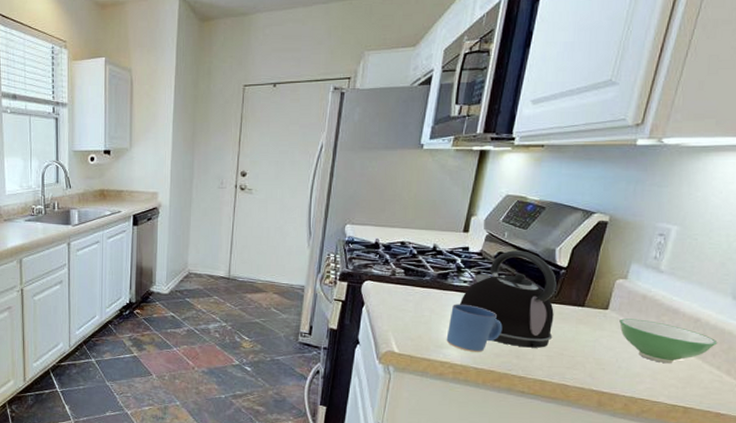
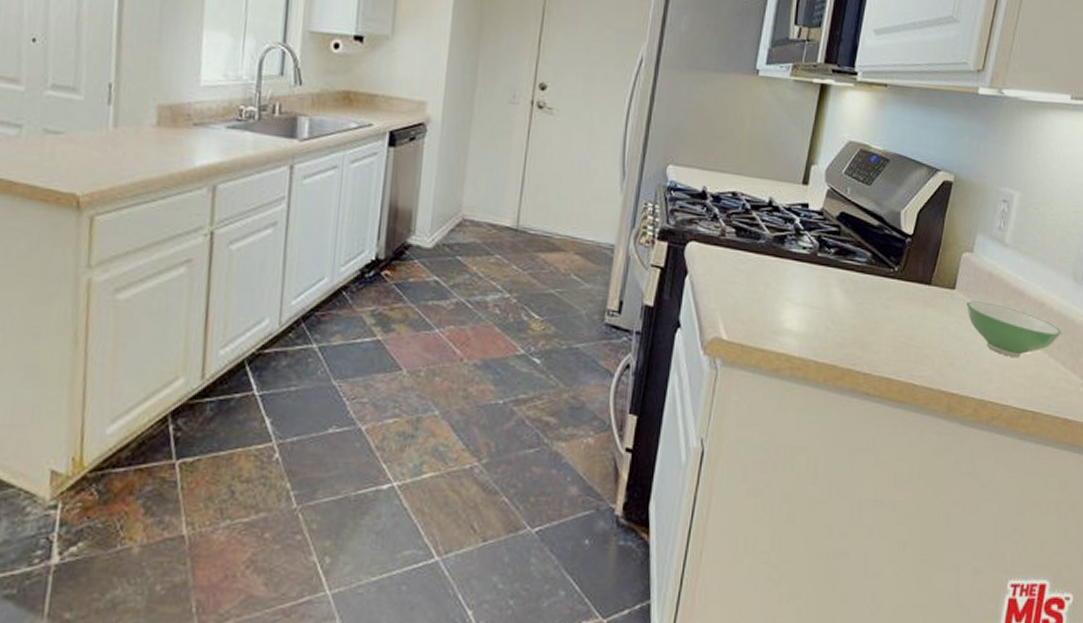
mug: present [446,304,503,352] -> none [783,276,846,341]
kettle: present [460,250,557,348] -> none [799,210,902,336]

